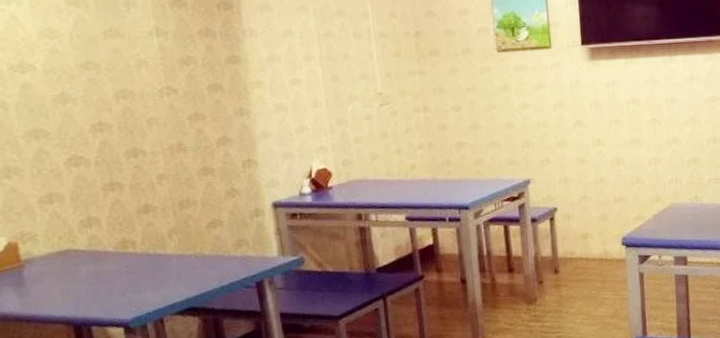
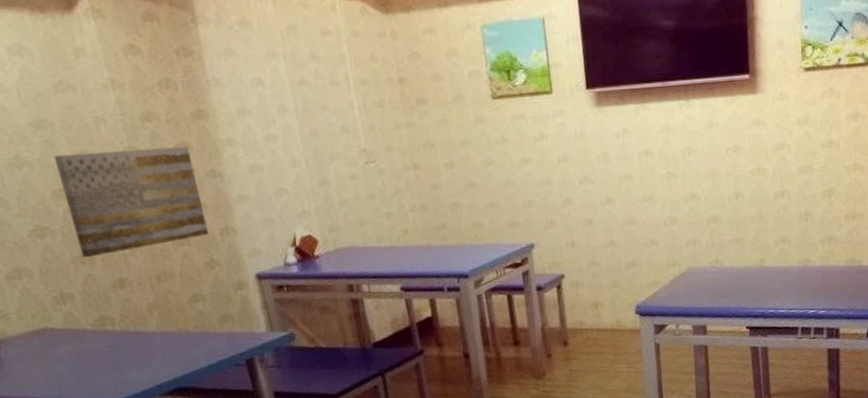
wall art: none [96,87,233,185] -> present [53,146,209,258]

